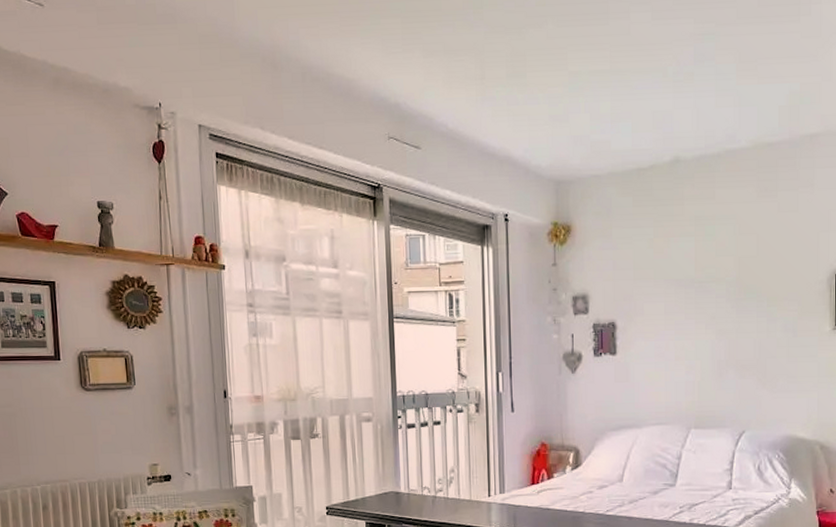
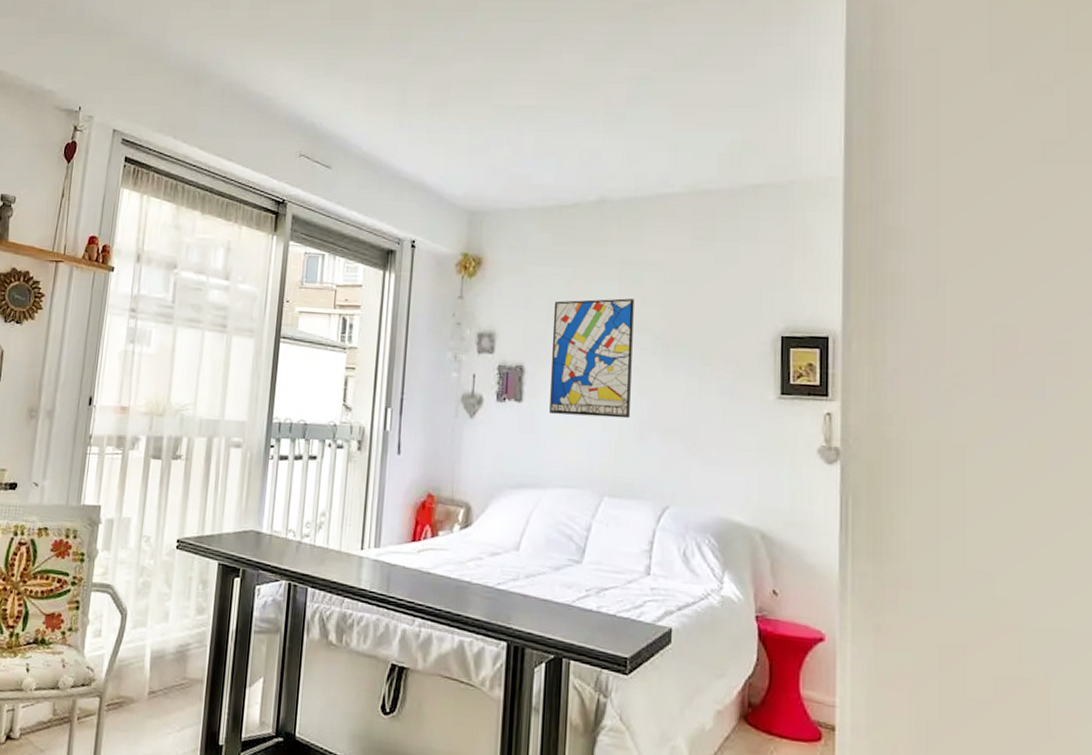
wall art: none [638,252,709,363] -> present [550,298,634,419]

